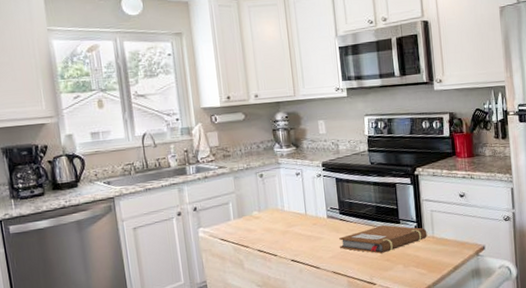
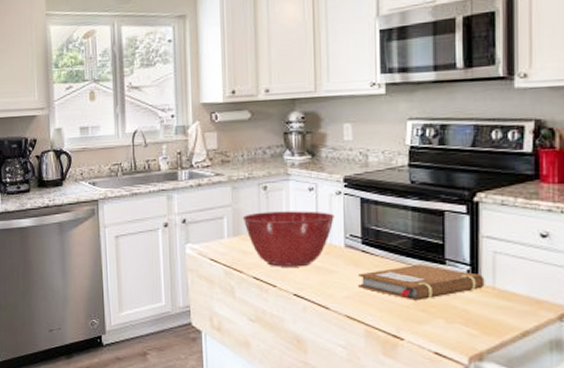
mixing bowl: none [244,191,319,240] -> present [242,211,336,267]

